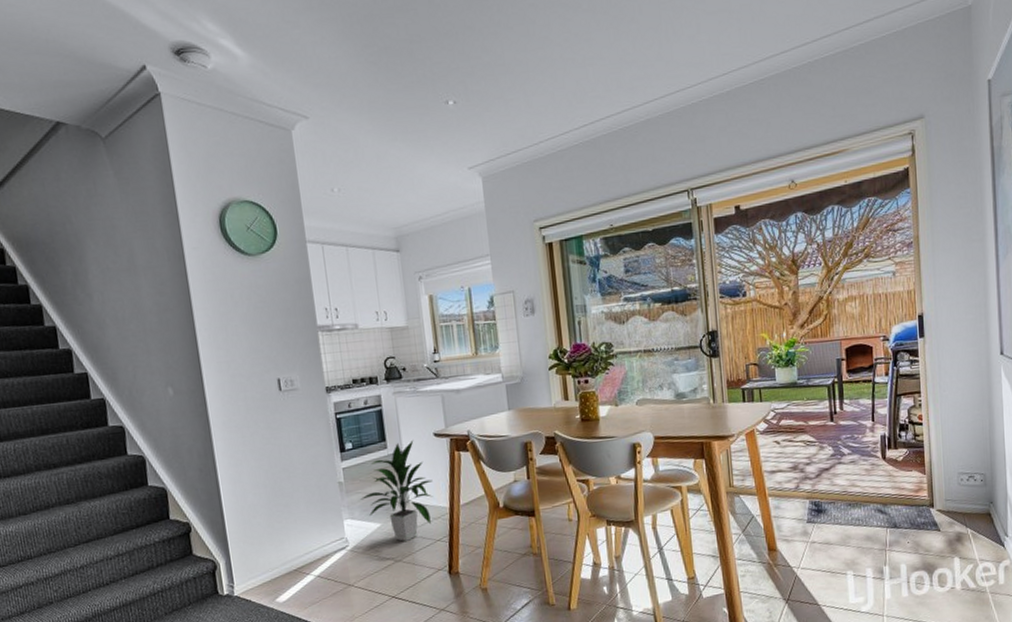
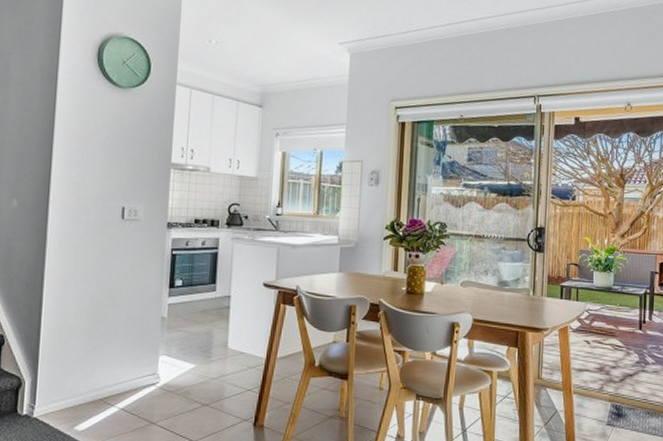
indoor plant: present [360,440,433,541] -> none [180,287,254,386]

